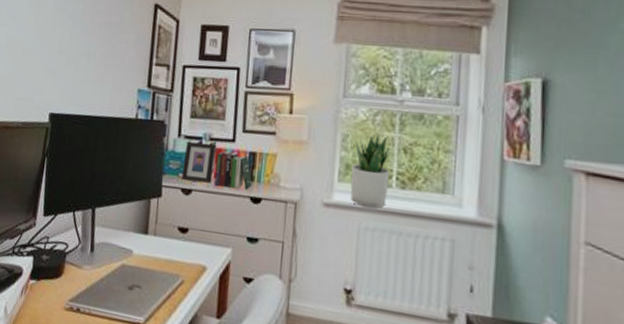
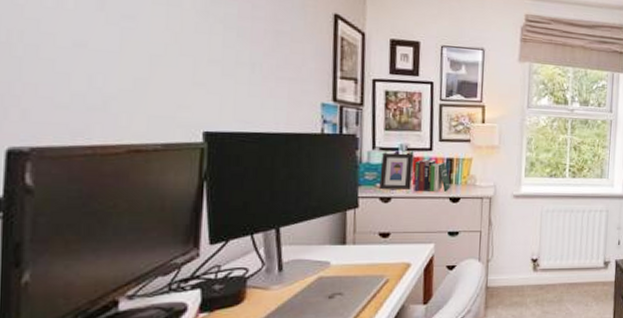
planter: present [350,133,392,208] -> none [534,136,566,194]

